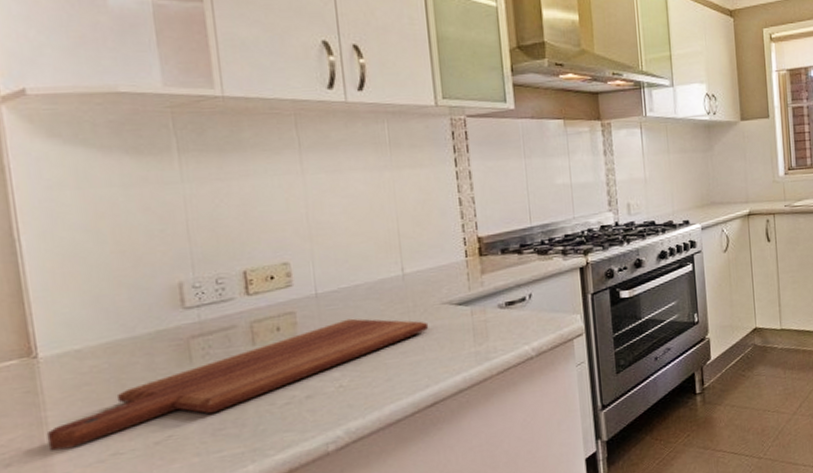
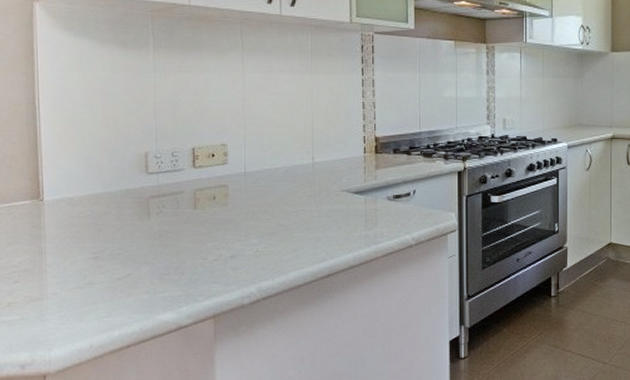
cutting board: present [46,318,429,451] -> none [44,195,330,275]

